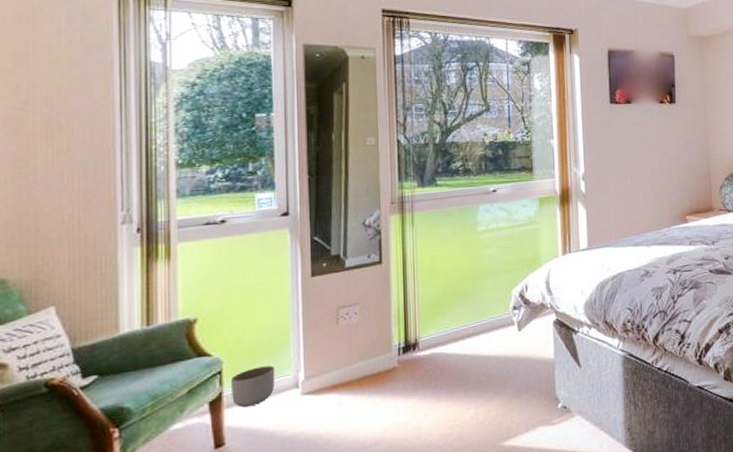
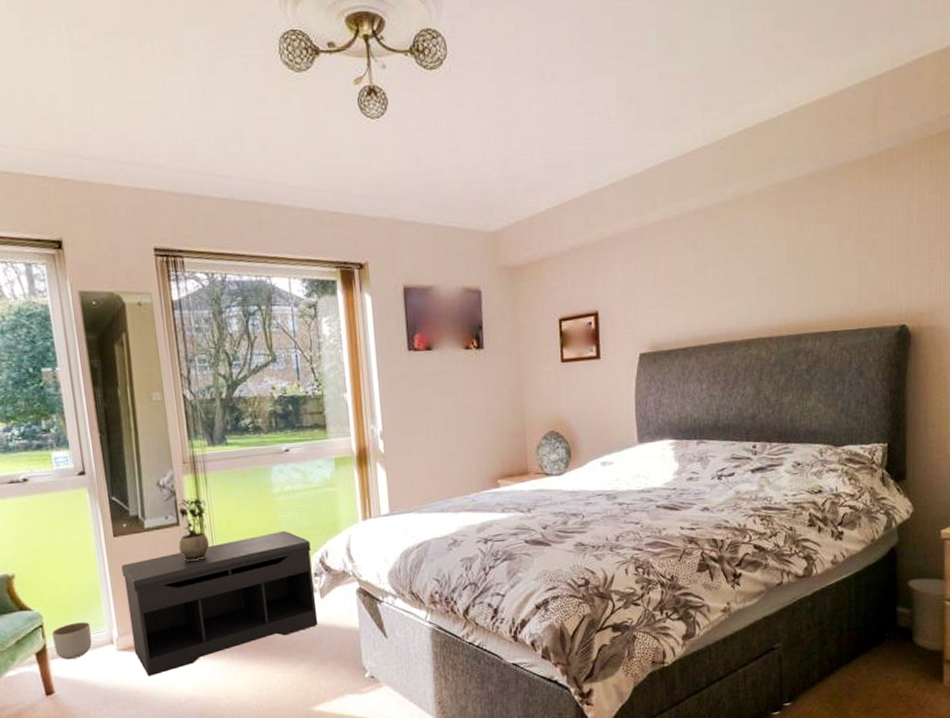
bench: none [316,266,514,421] -> present [121,530,318,677]
potted plant: none [379,232,411,300] -> present [177,494,210,562]

